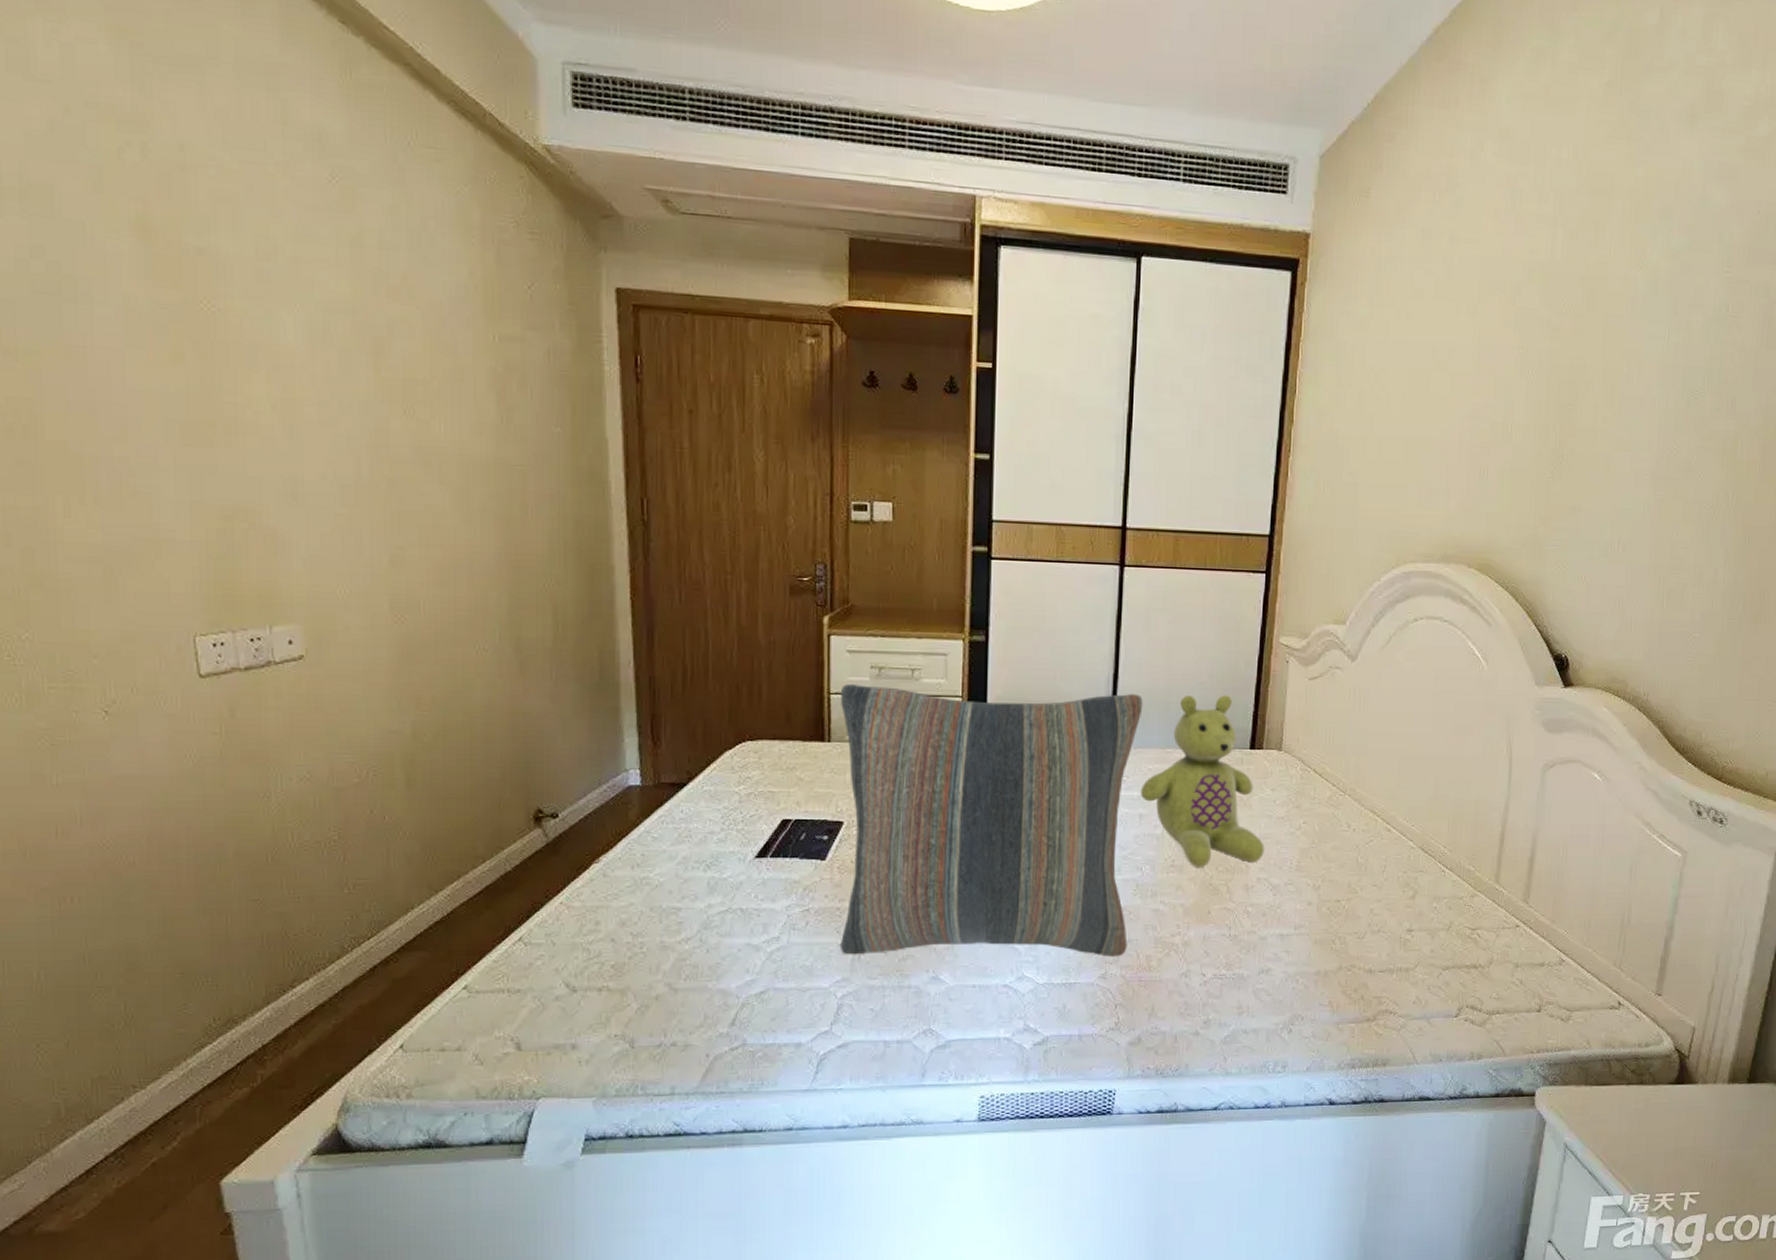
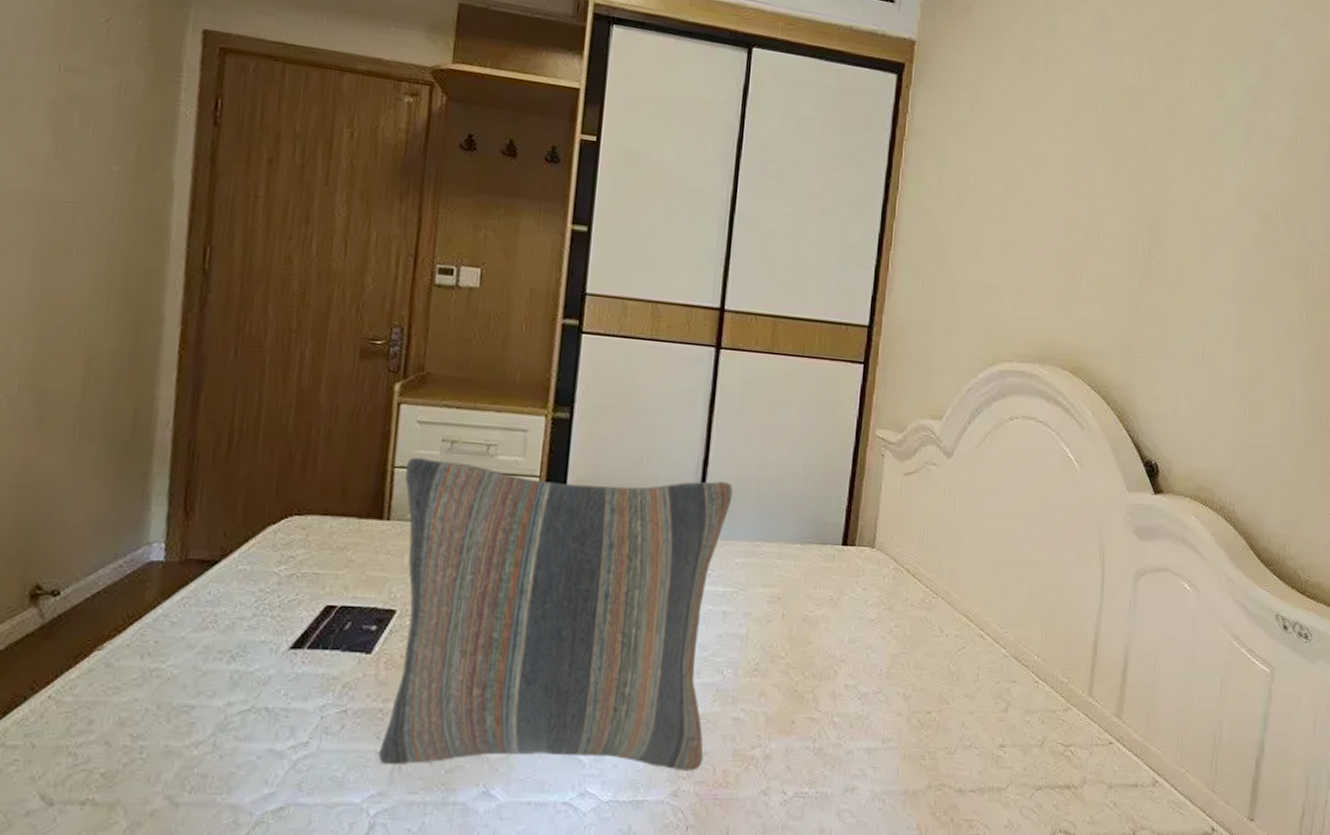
stuffed bear: present [1140,695,1265,868] -> none [725,486,854,673]

